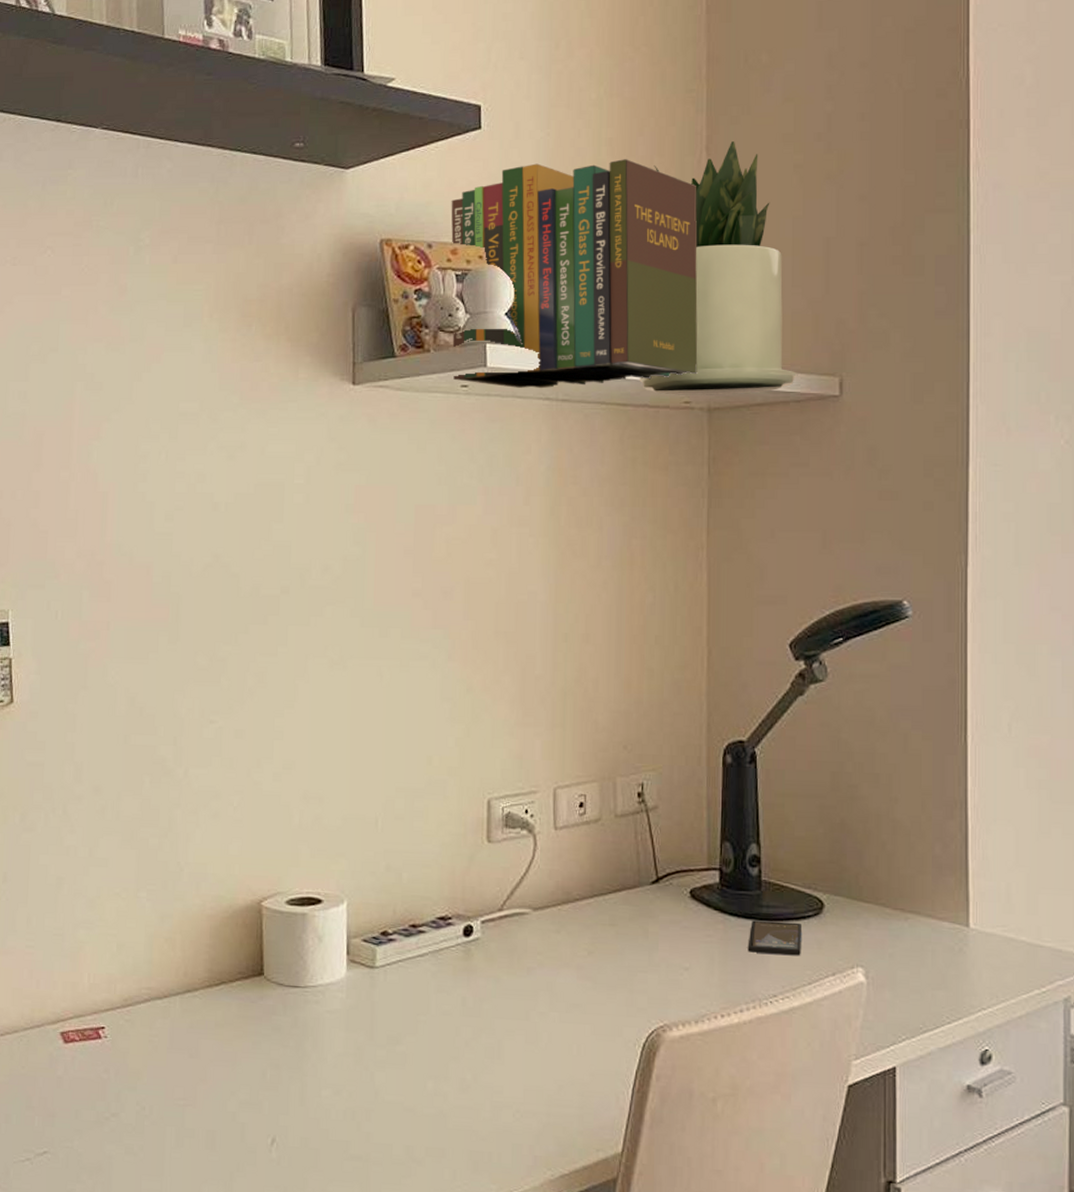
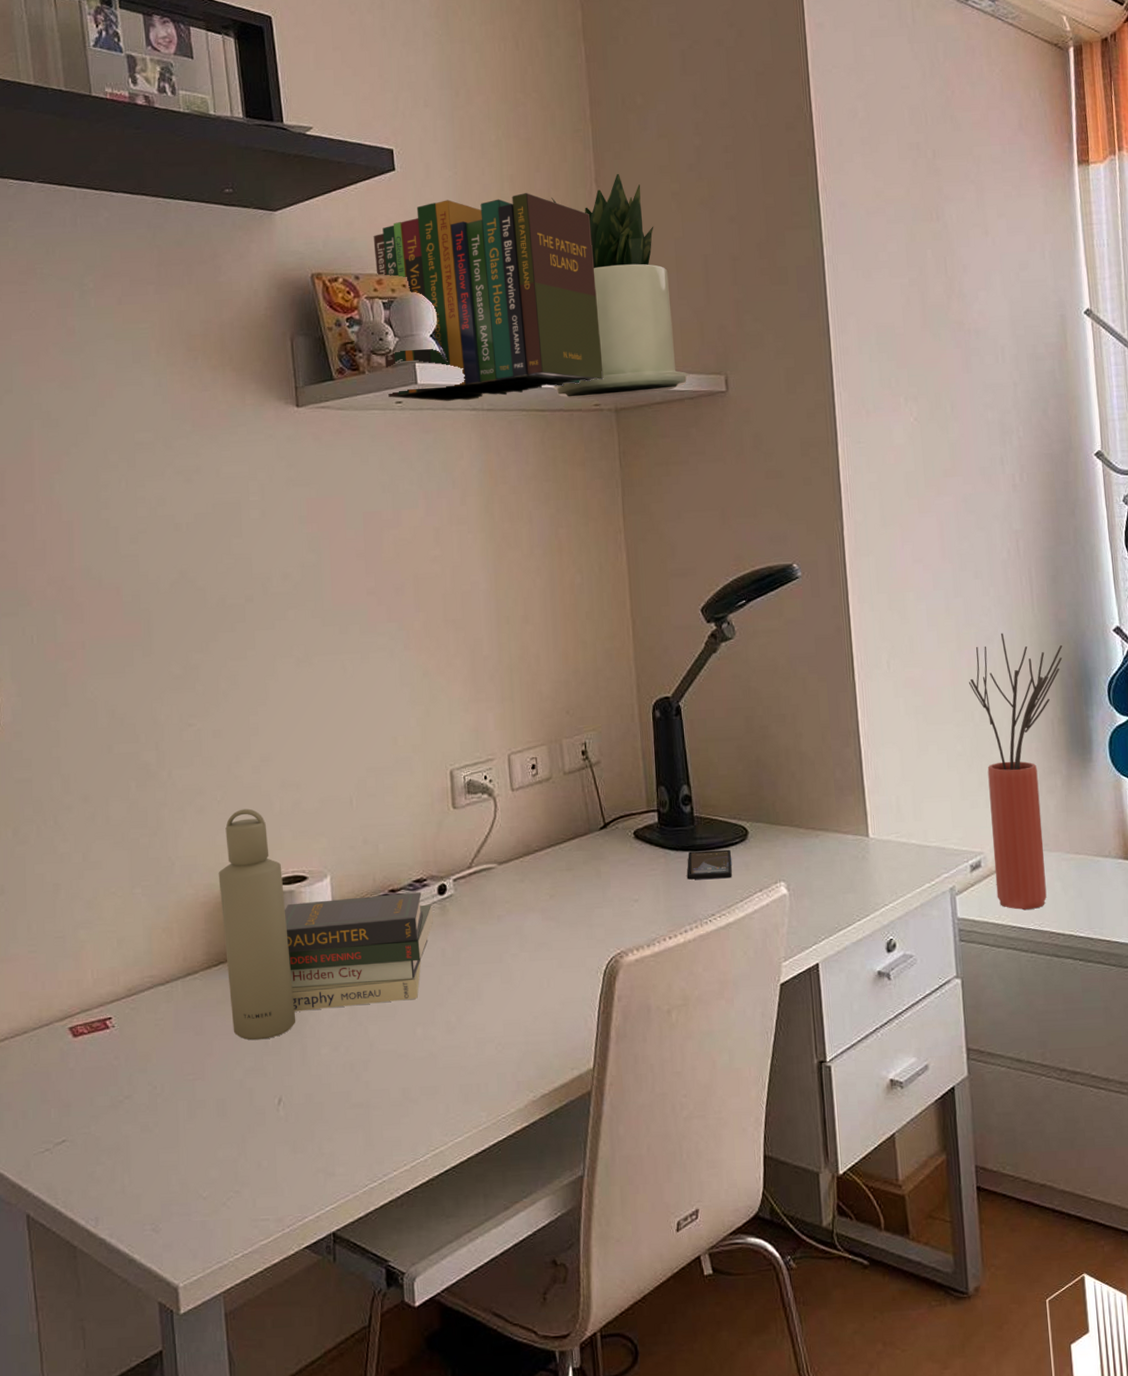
bottle: none [228,818,298,1072] -> present [218,808,296,1041]
books: none [294,927,456,1049] -> present [284,892,433,1012]

